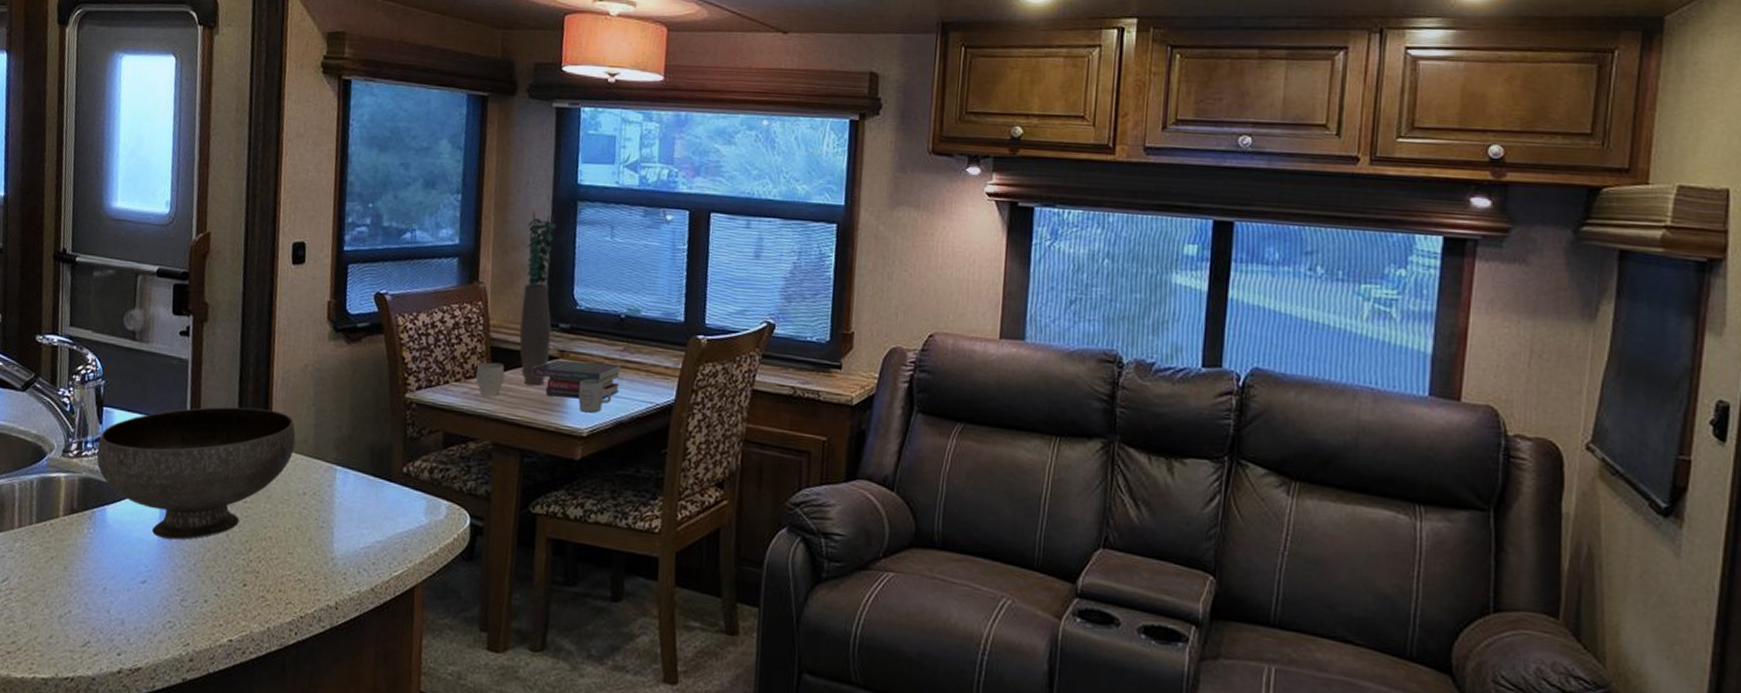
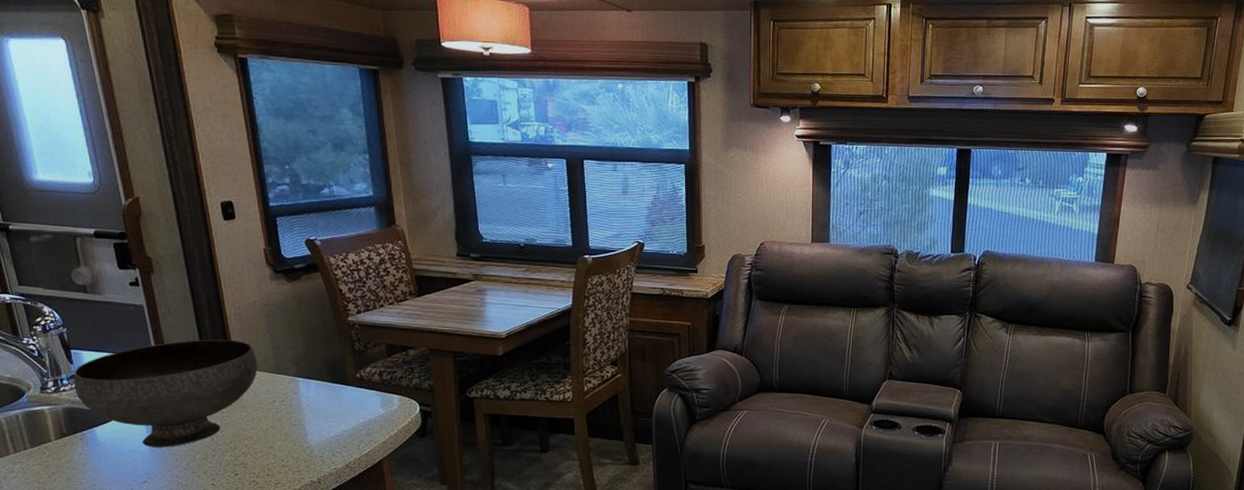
cup: present [475,362,505,397] -> none [405,287,431,315]
vase: present [519,212,557,387] -> none [431,166,466,304]
books: present [532,359,621,399] -> none [454,281,526,310]
mug: present [578,378,612,413] -> none [494,294,522,320]

